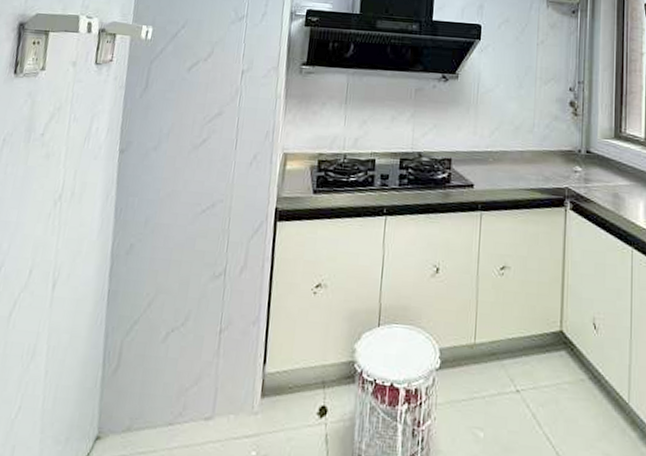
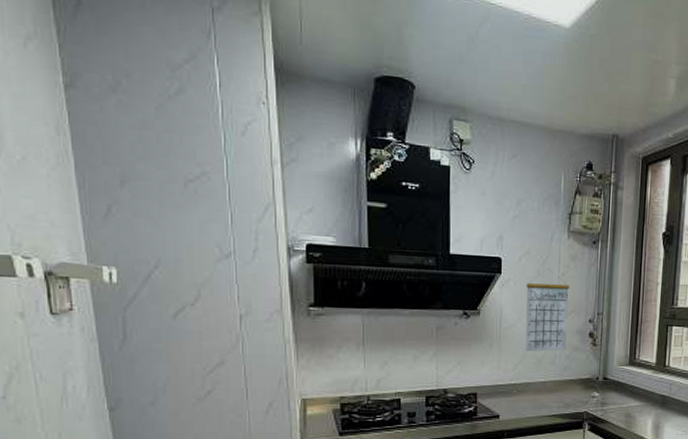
calendar: none [502,35,548,119] -> present [525,268,569,352]

